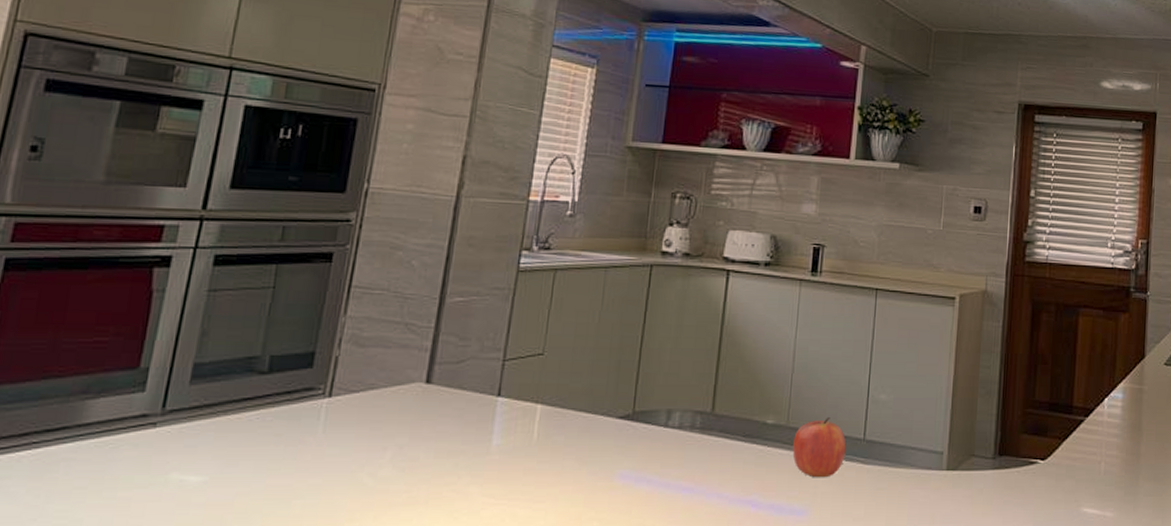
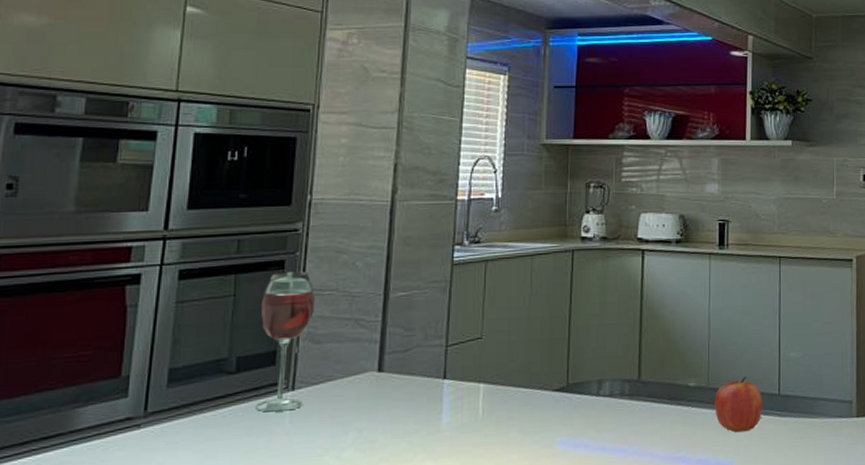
wineglass: none [286,266,364,419] -> present [255,271,316,412]

